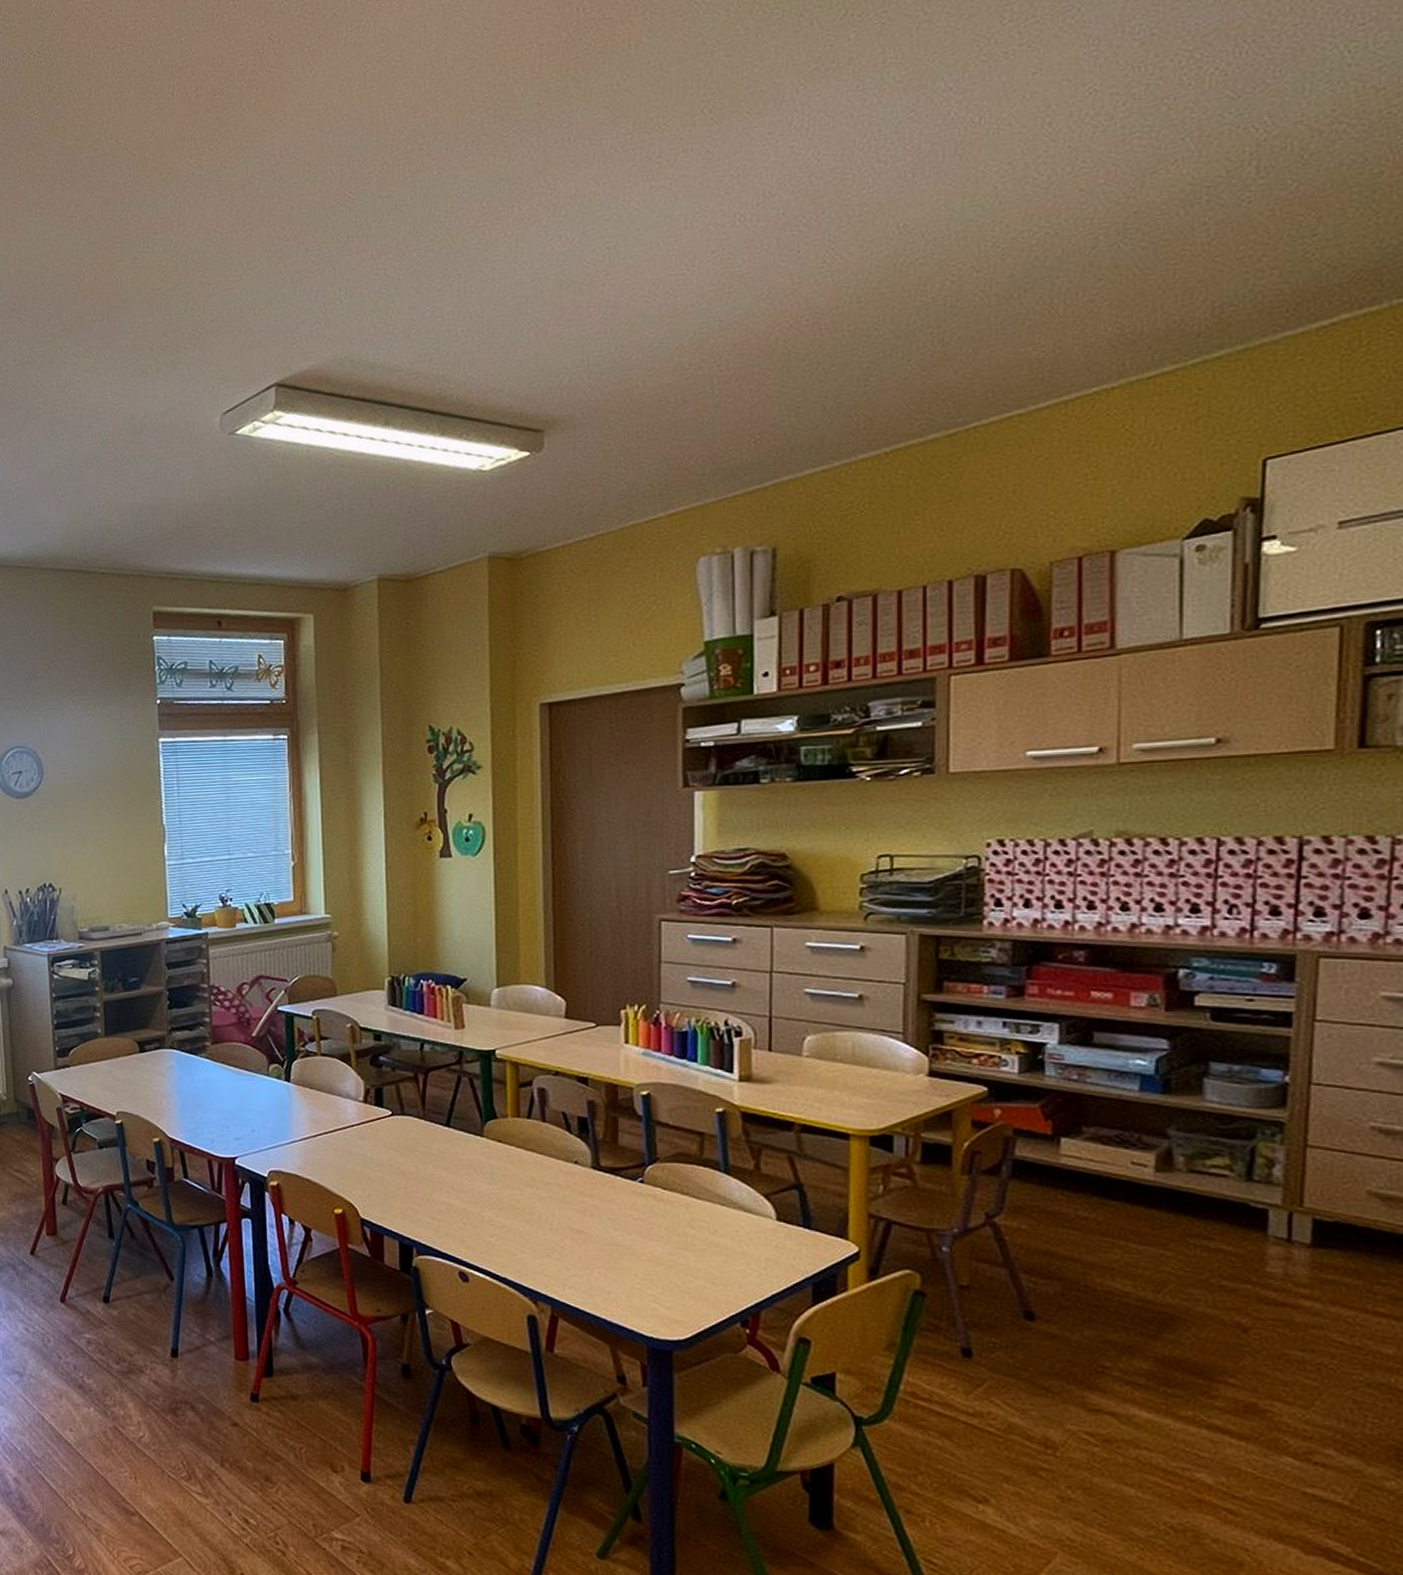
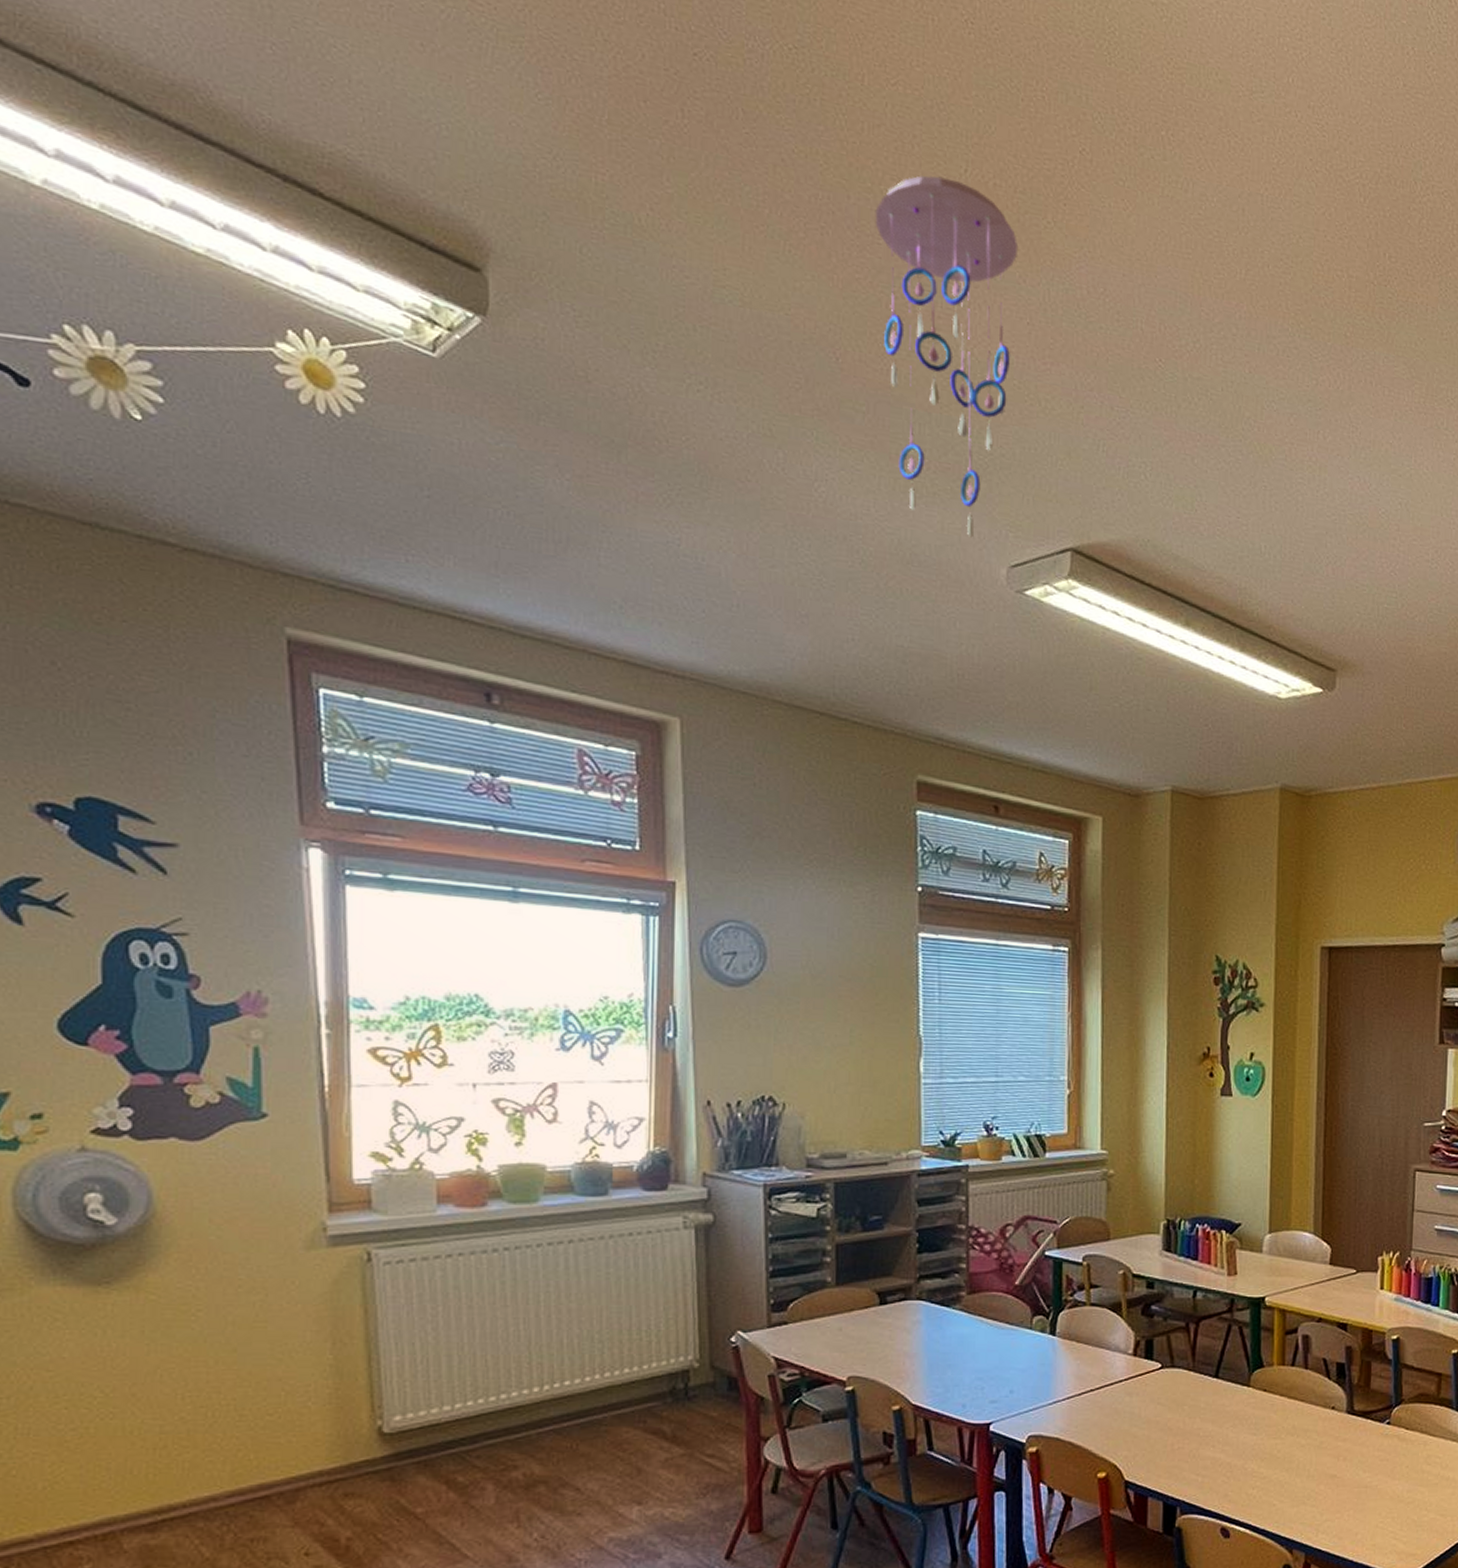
ceiling mobile: none [102,105,219,398] -> present [875,175,1019,538]

